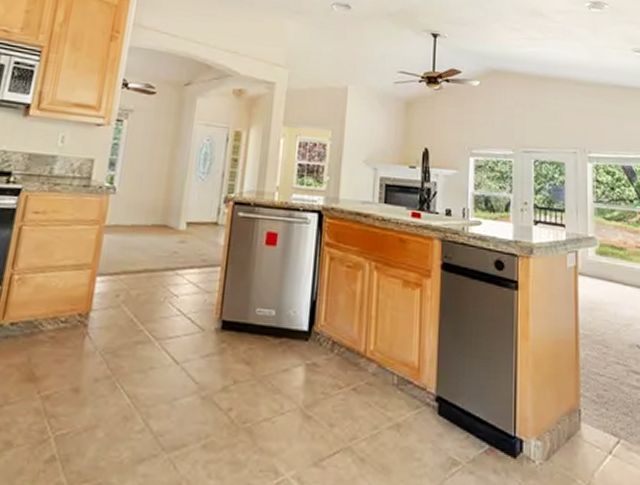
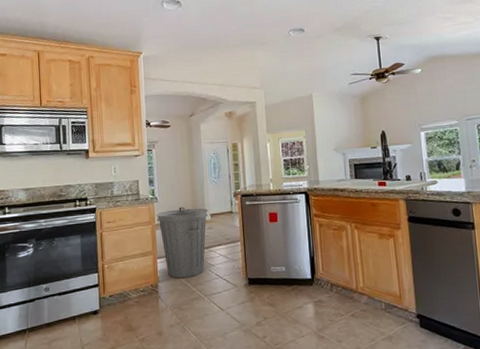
trash can: none [107,205,186,310] -> present [156,206,209,279]

